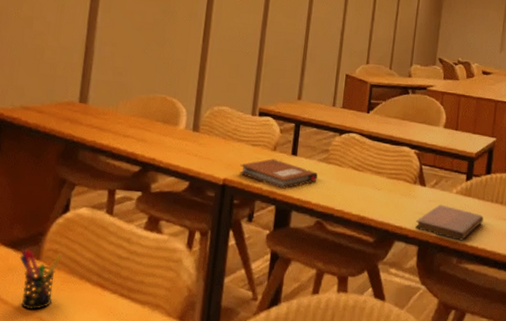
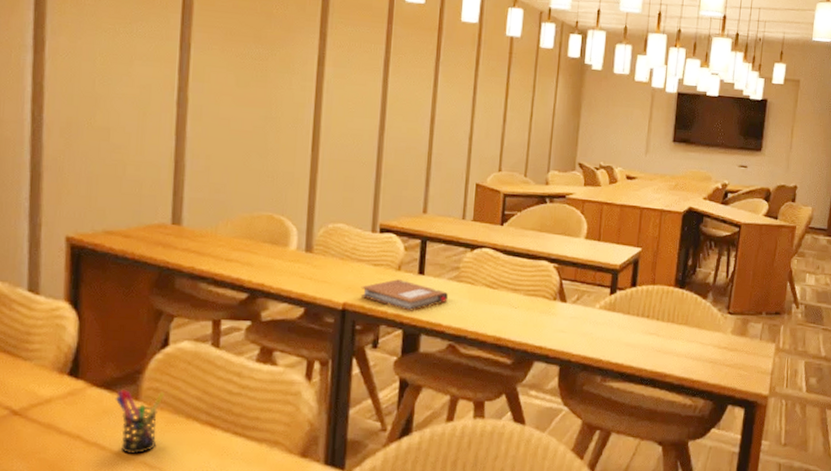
notebook: present [415,204,484,241] -> none [556,321,629,358]

